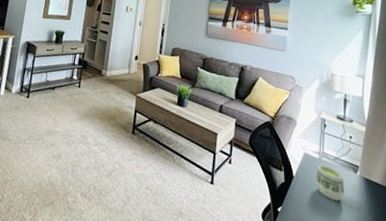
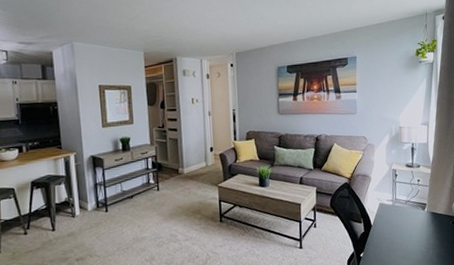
cup: present [315,165,345,201] -> none [390,209,416,237]

